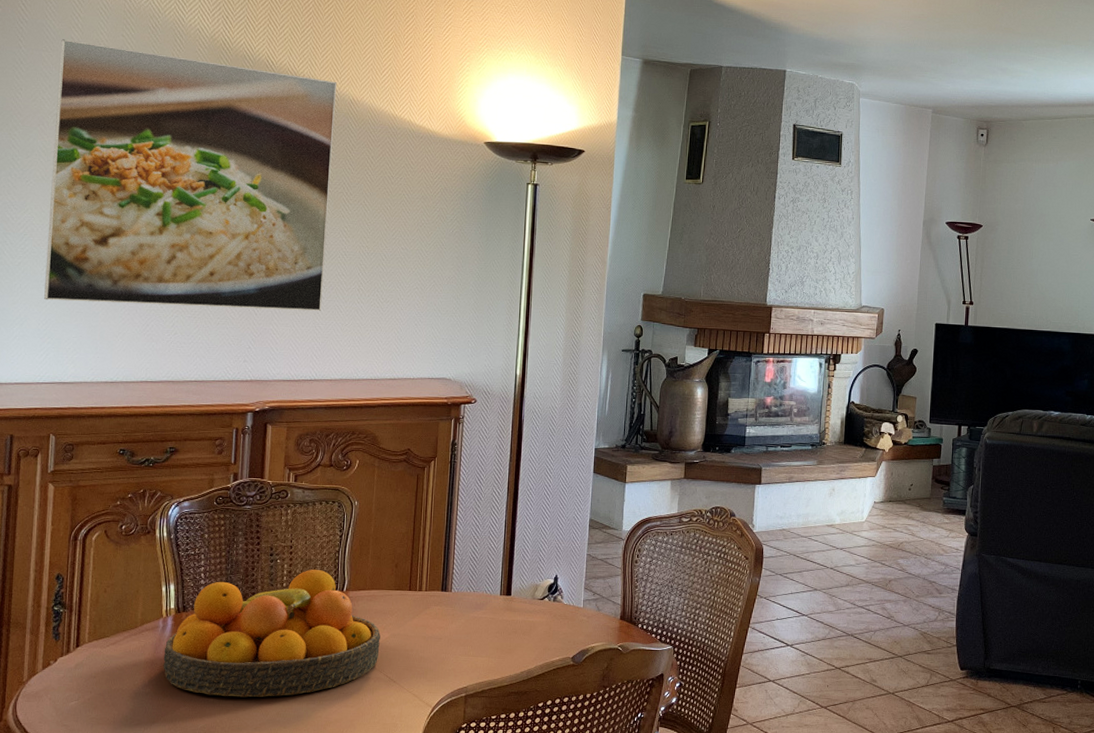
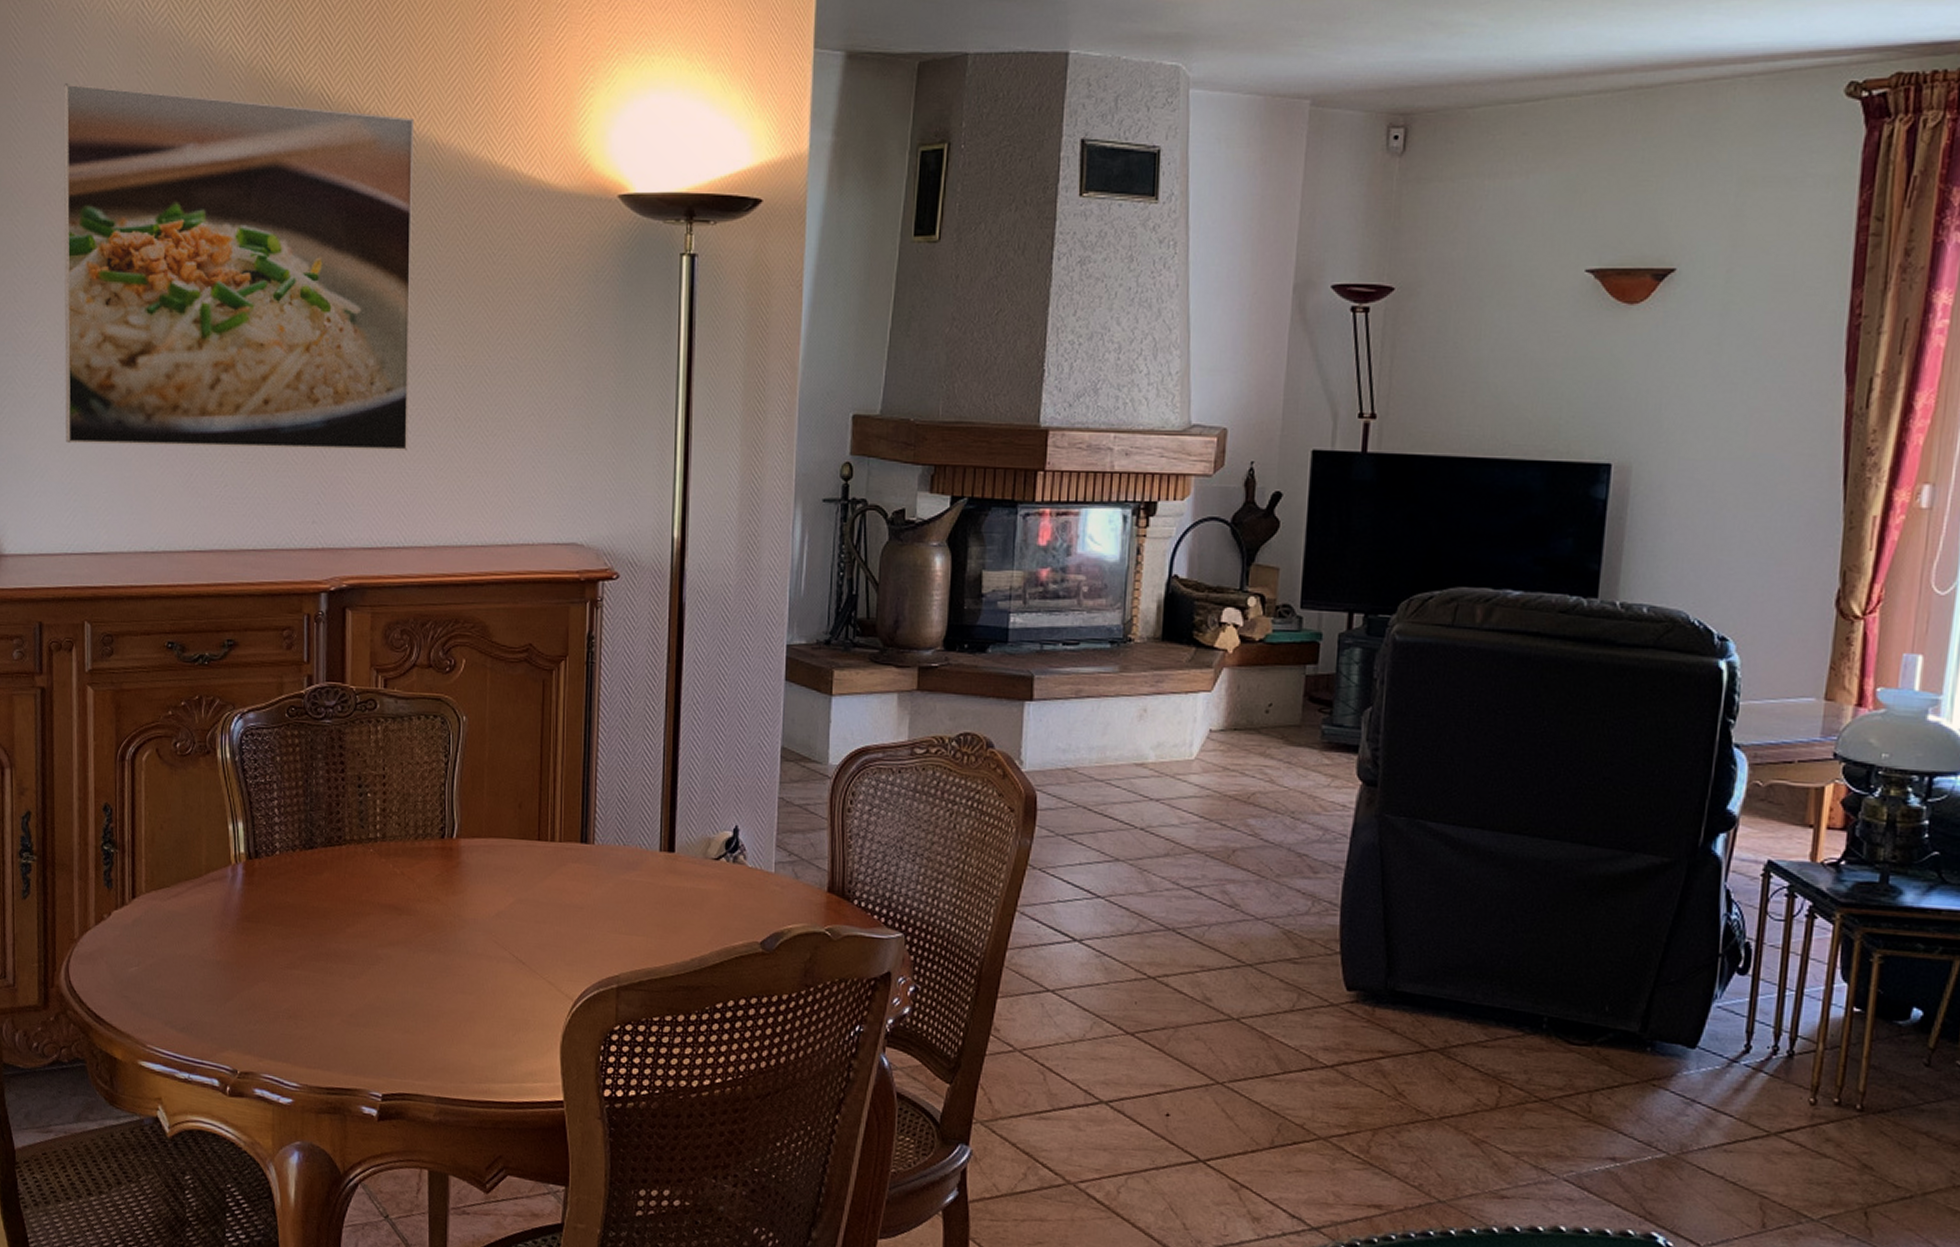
fruit bowl: present [163,569,380,698] -> none [235,807,503,975]

